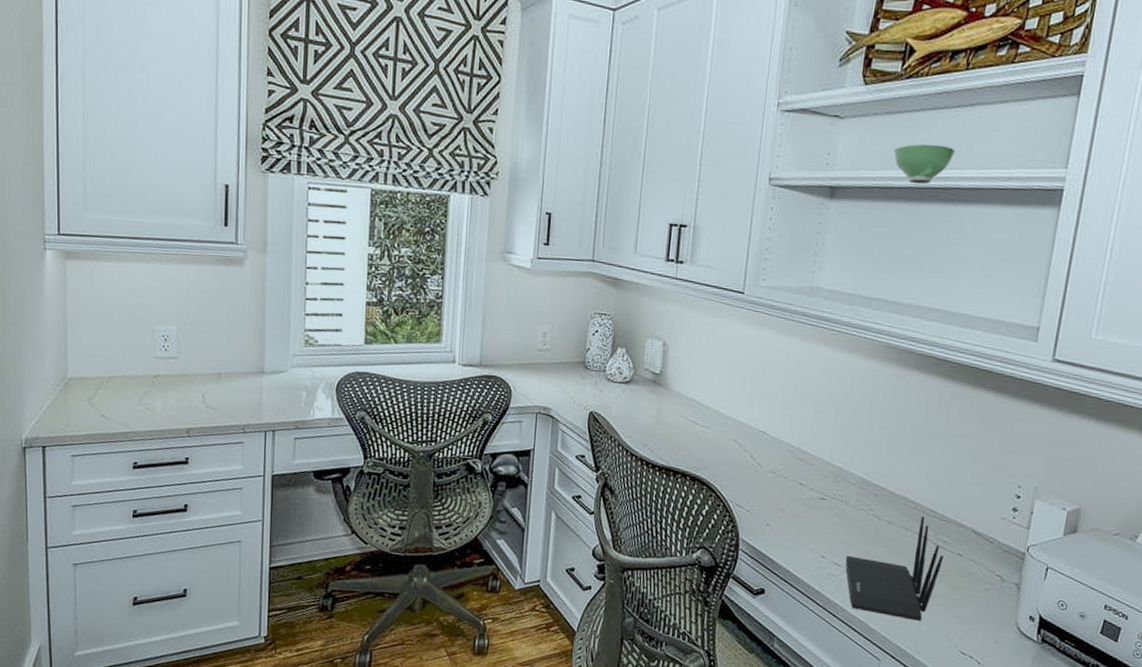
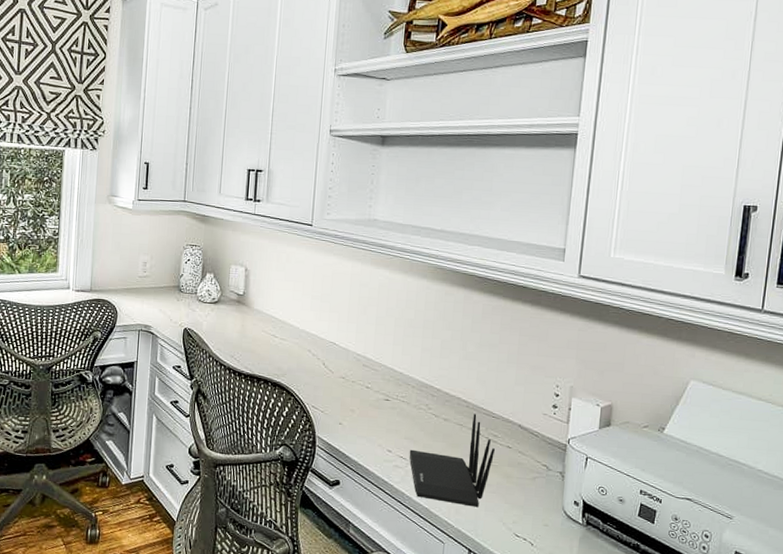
bowl: present [893,144,956,185] -> none [432,99,485,132]

